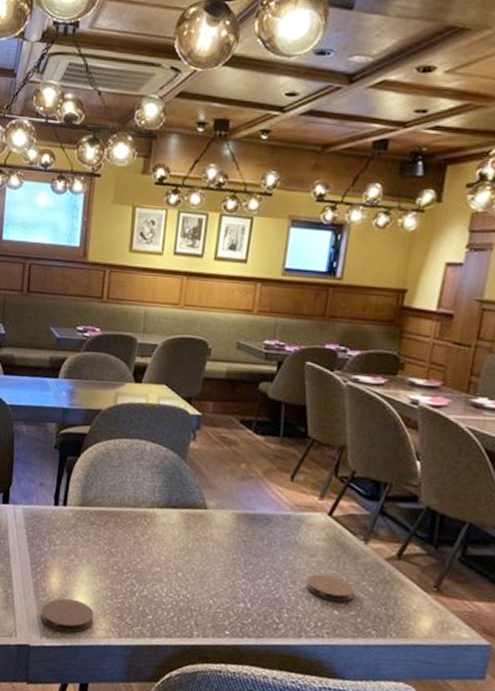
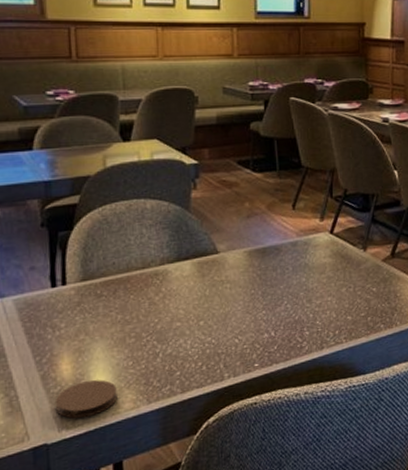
coaster: present [306,574,355,603] -> none [320,286,362,309]

